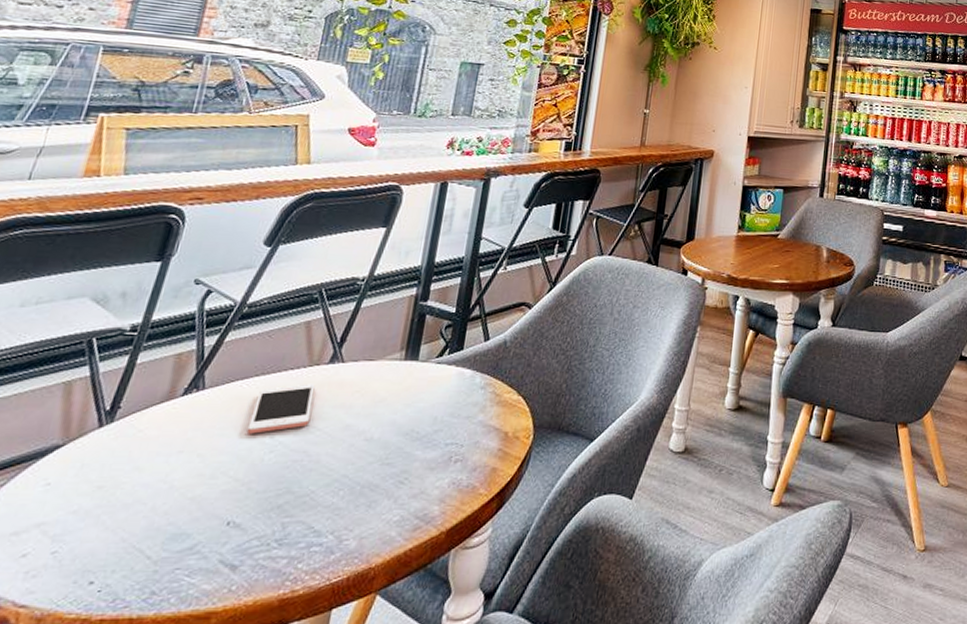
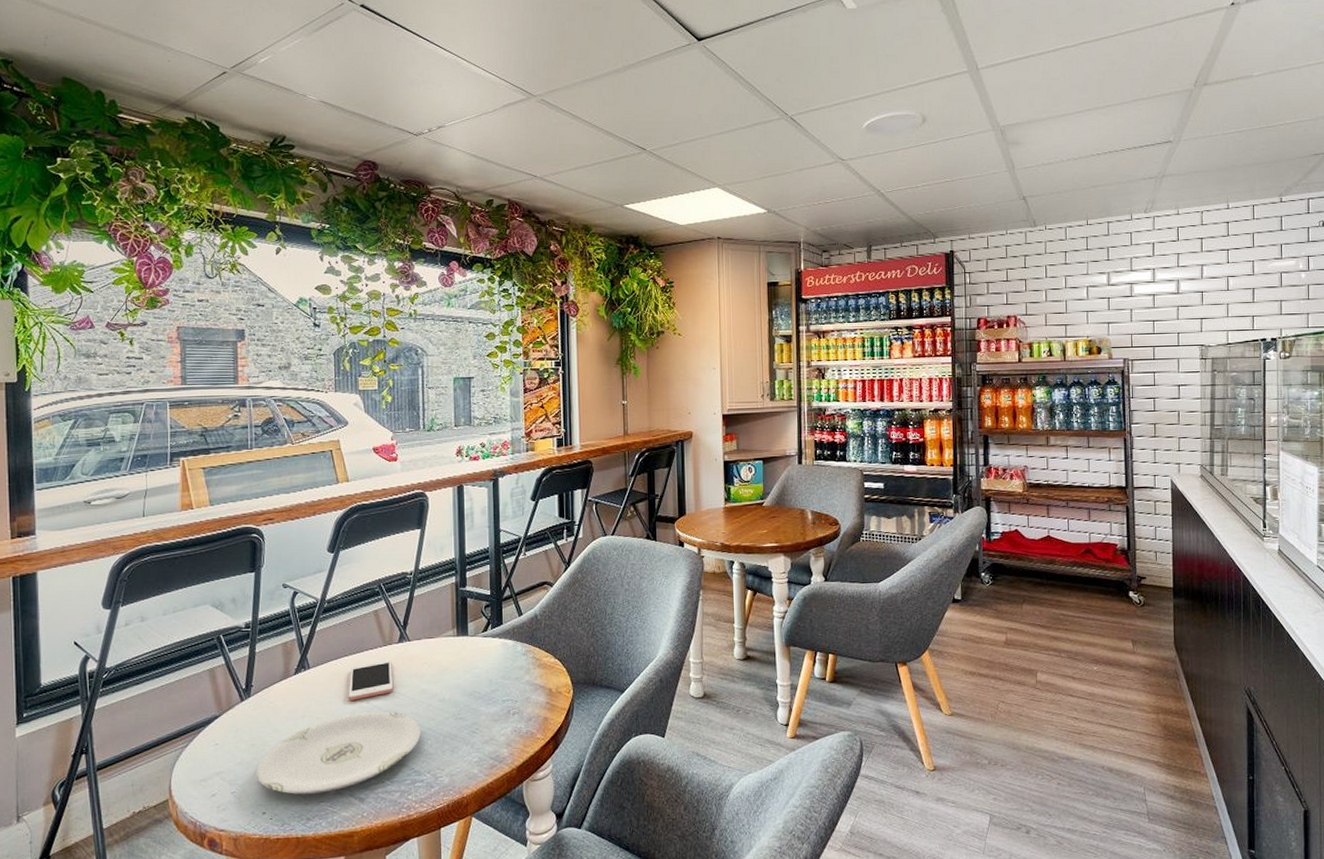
plate: none [93,450,334,559] -> present [256,711,421,795]

